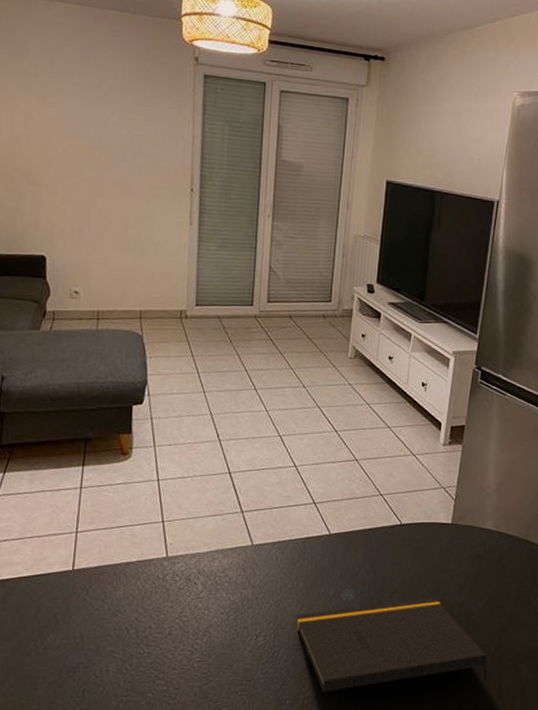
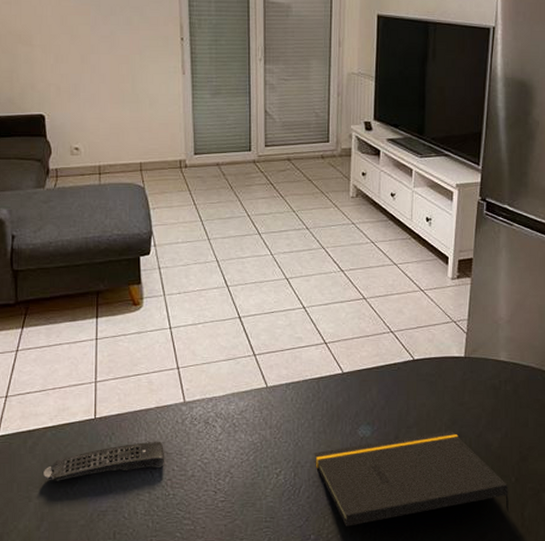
remote control: none [14,596,143,634] -> present [44,441,165,481]

